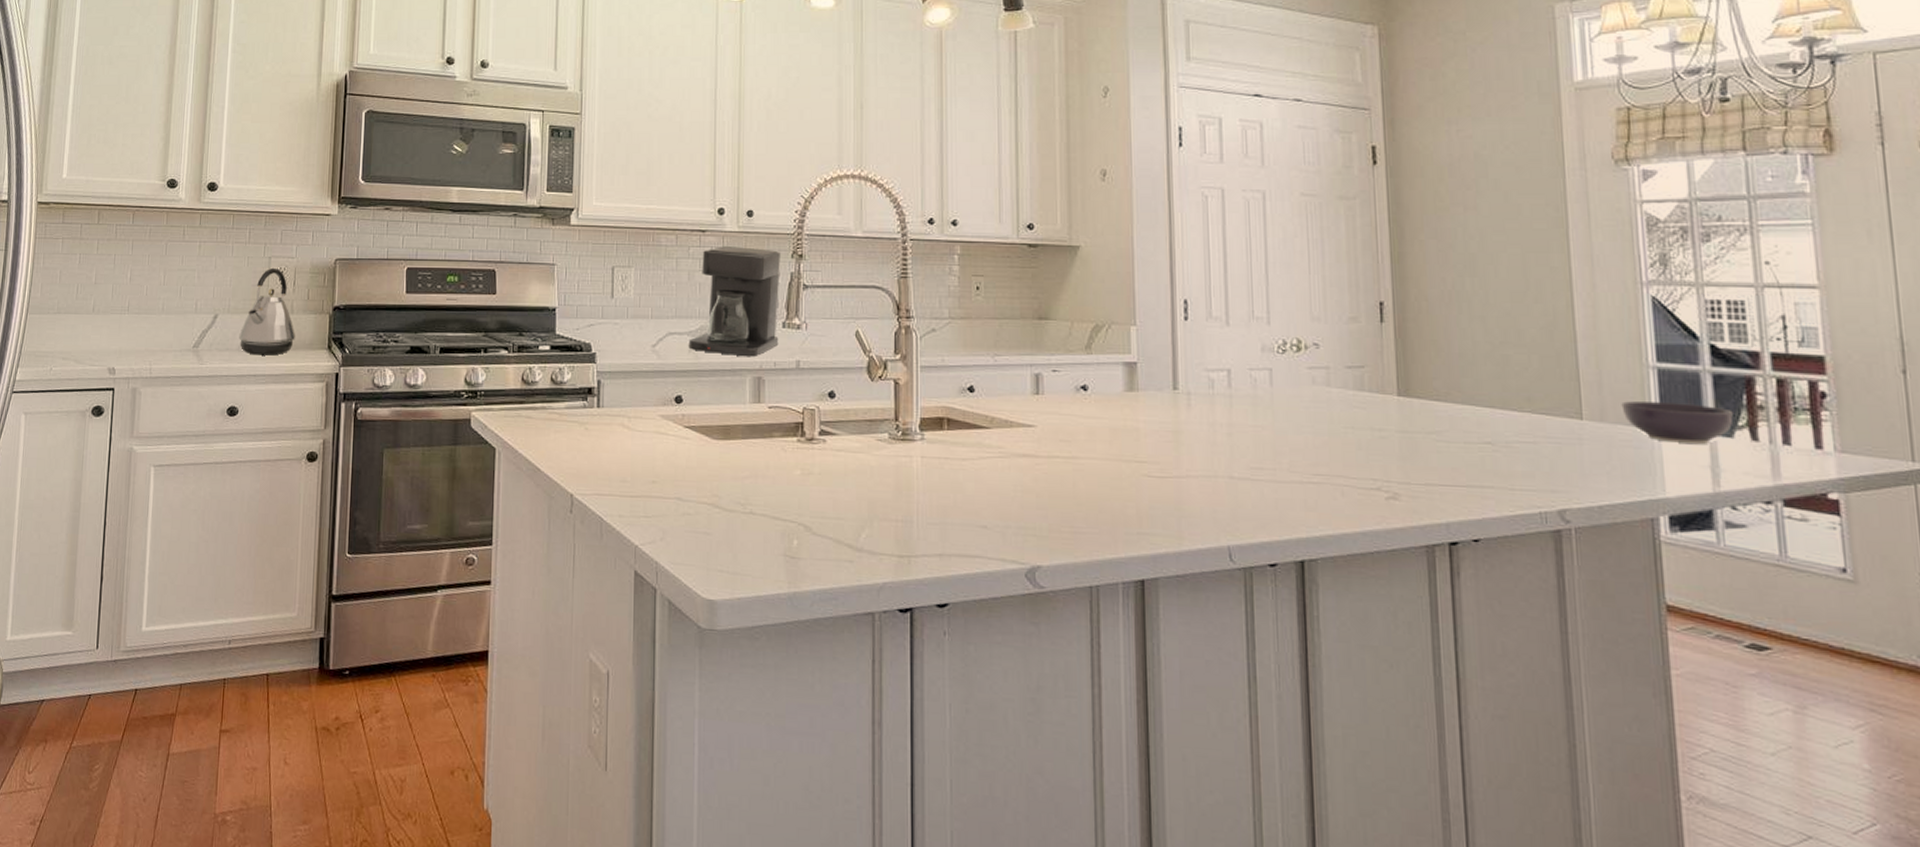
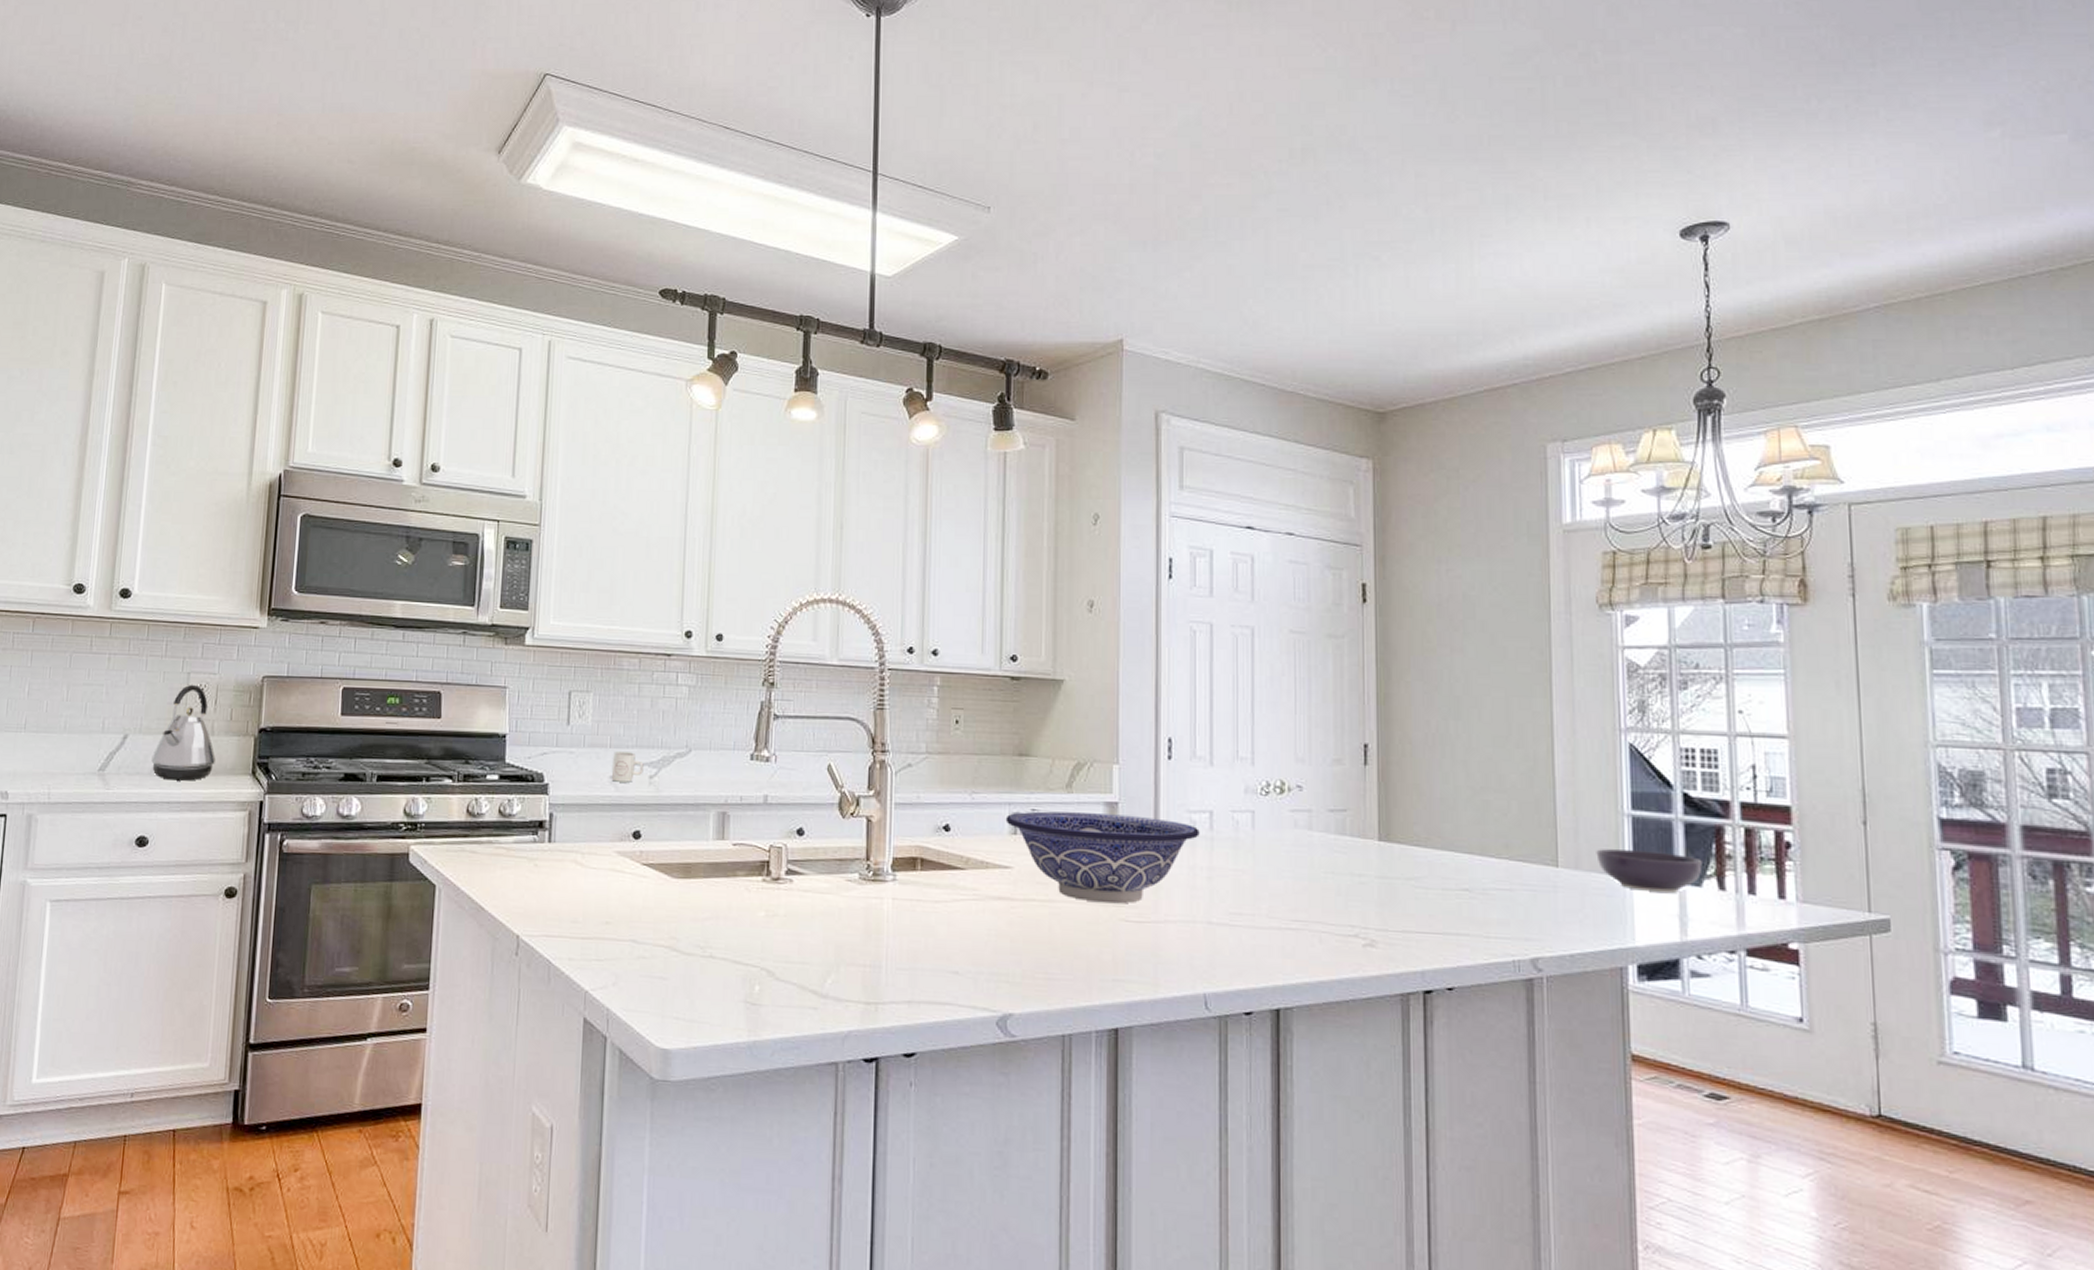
mug: none [653,322,683,351] -> present [611,752,644,782]
coffee maker: present [688,246,780,358] -> none [649,672,751,791]
decorative bowl: none [1027,371,1218,460] -> present [1005,811,1200,904]

